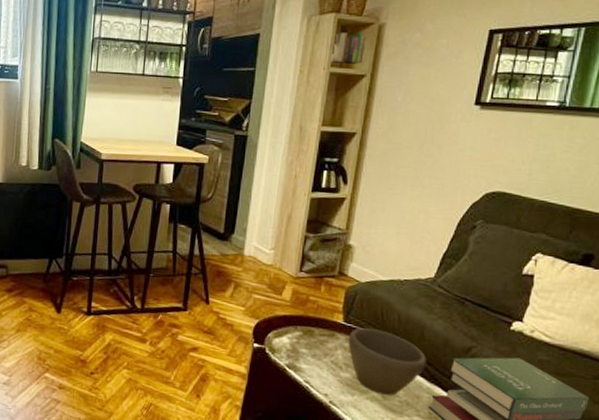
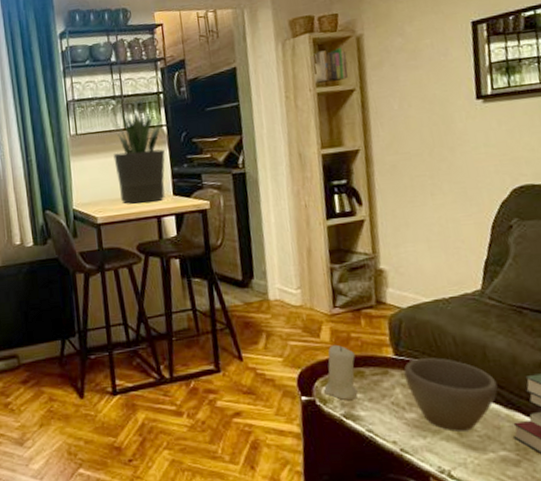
planter: none [127,53,178,149] -> present [113,107,165,204]
candle: none [275,303,309,353] -> present [324,344,358,400]

